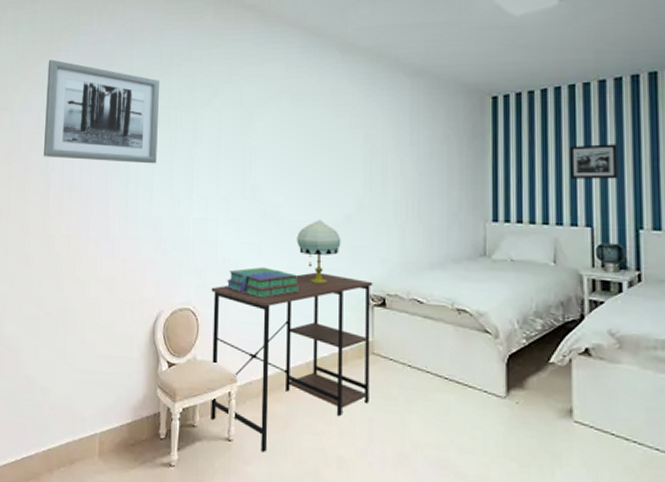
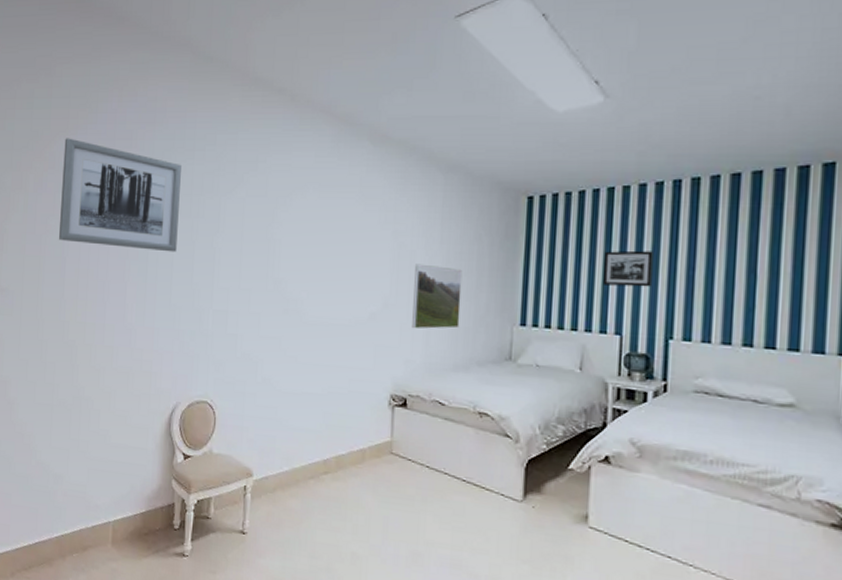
desk: present [211,272,373,452] -> none [225,369,395,546]
stack of books: present [226,267,300,298] -> none [245,362,321,394]
table lamp: present [297,220,341,284] -> none [319,317,364,382]
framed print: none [387,165,433,229] -> present [412,263,463,330]

